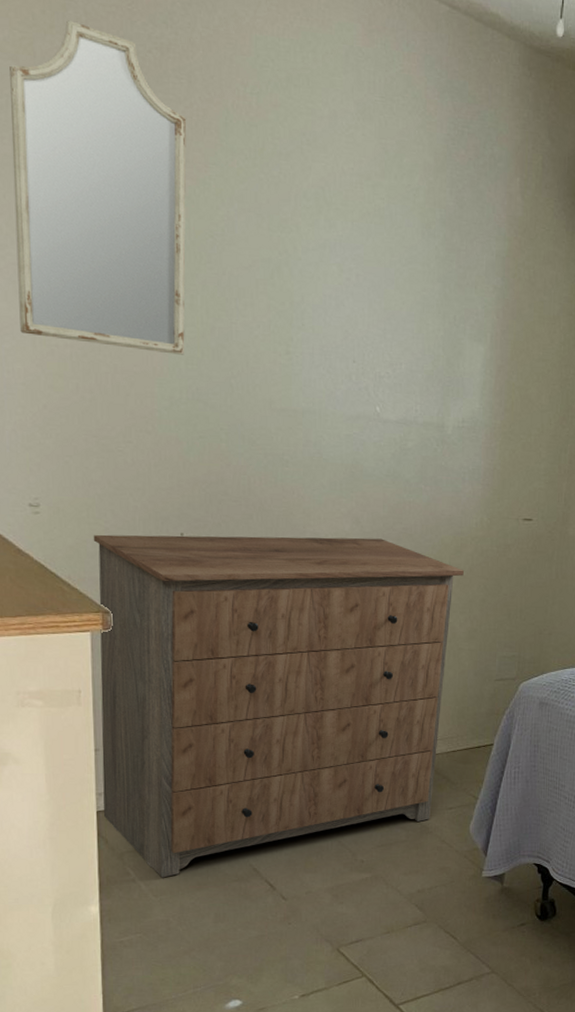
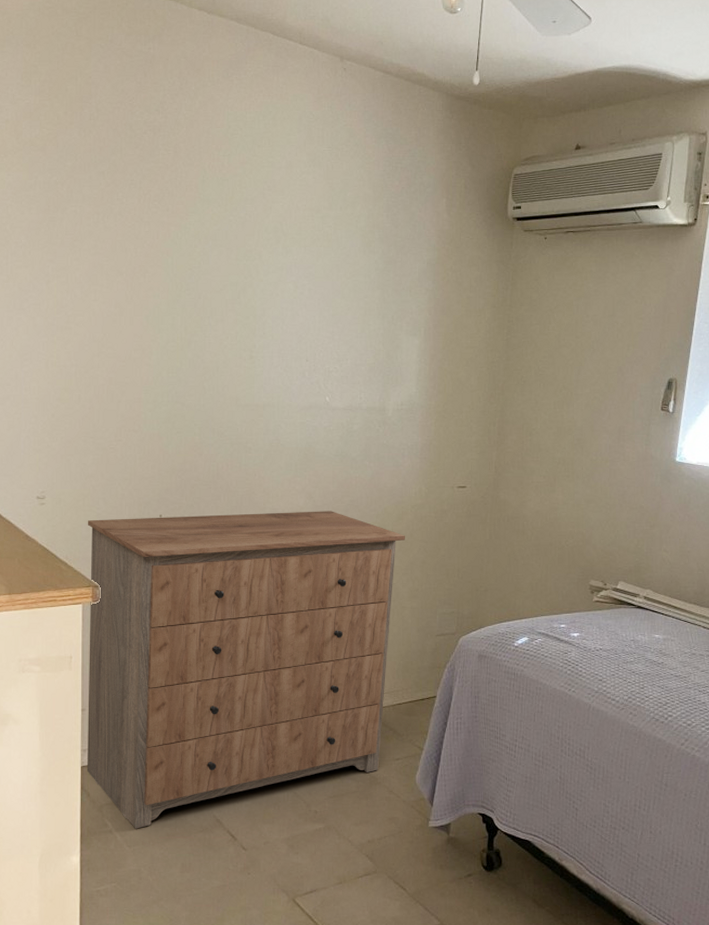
home mirror: present [10,20,187,355] -> none [37,117,173,366]

